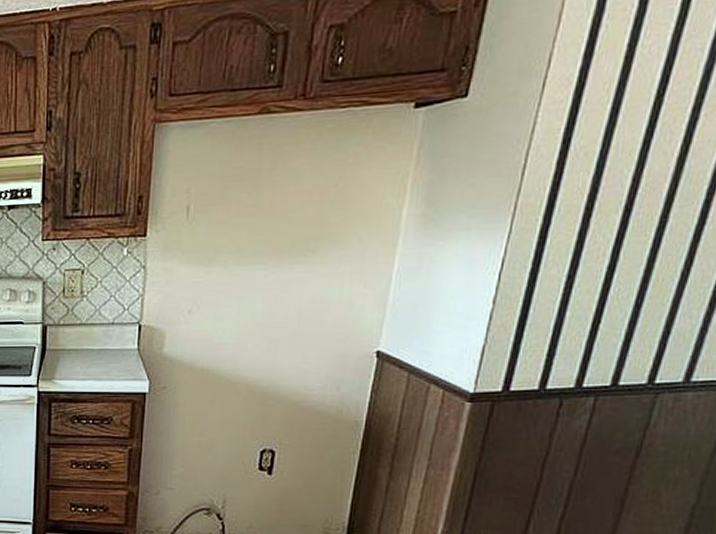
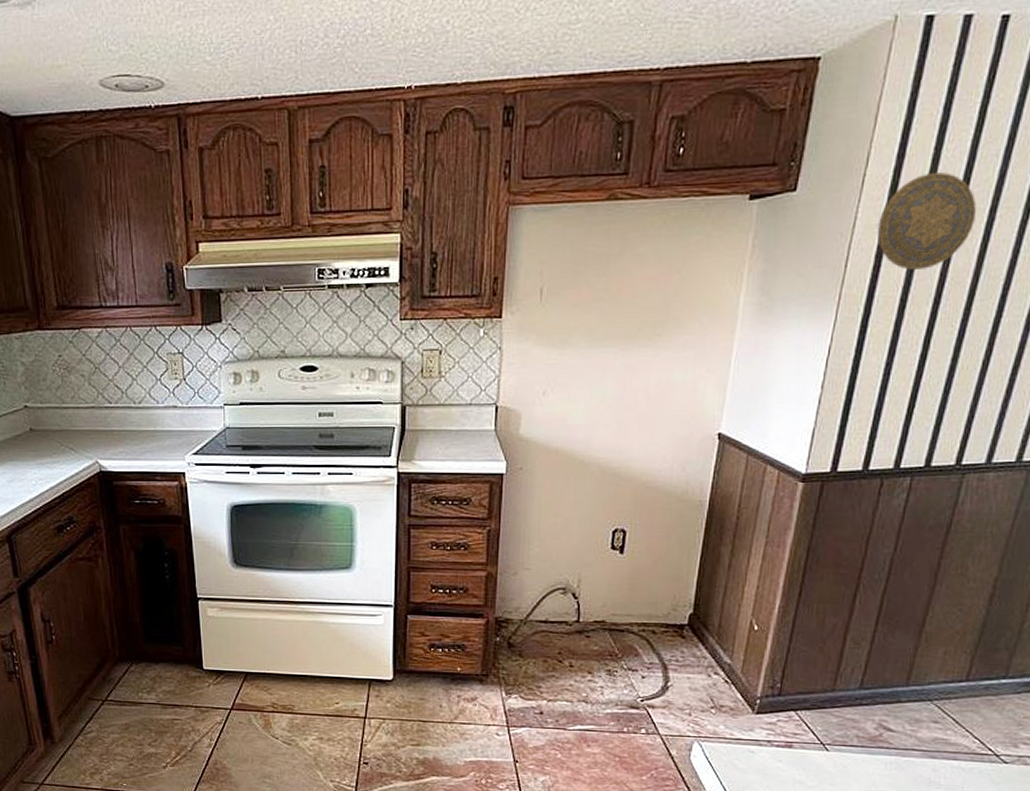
decorative plate: none [559,70,677,176] -> present [877,171,977,270]

